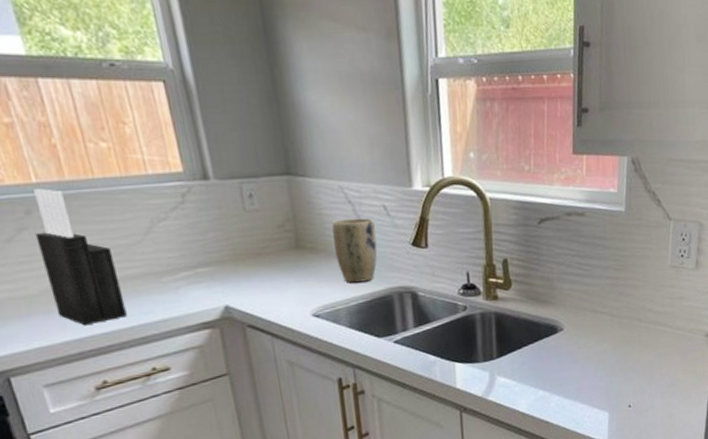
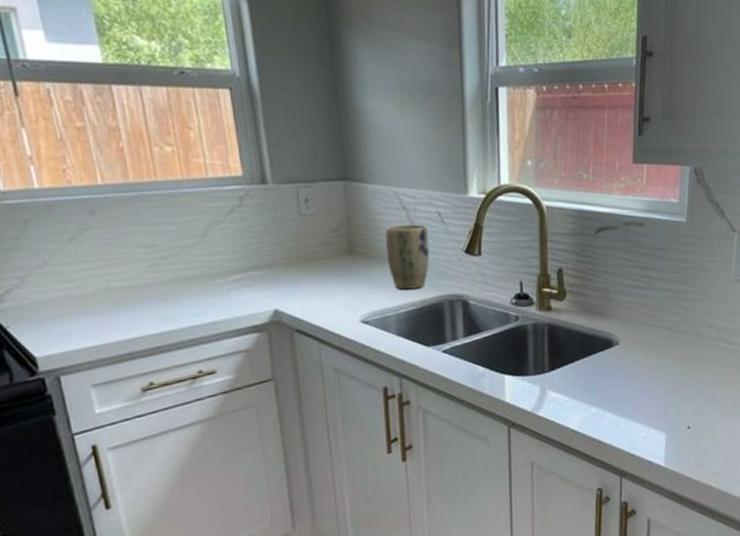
knife block: present [34,189,127,326] -> none [96,190,178,326]

